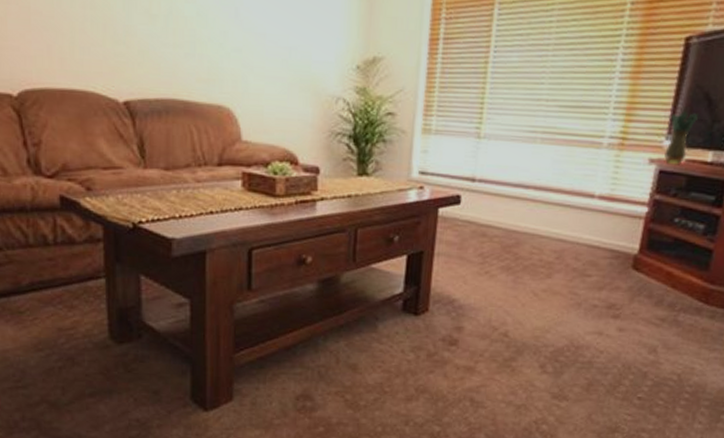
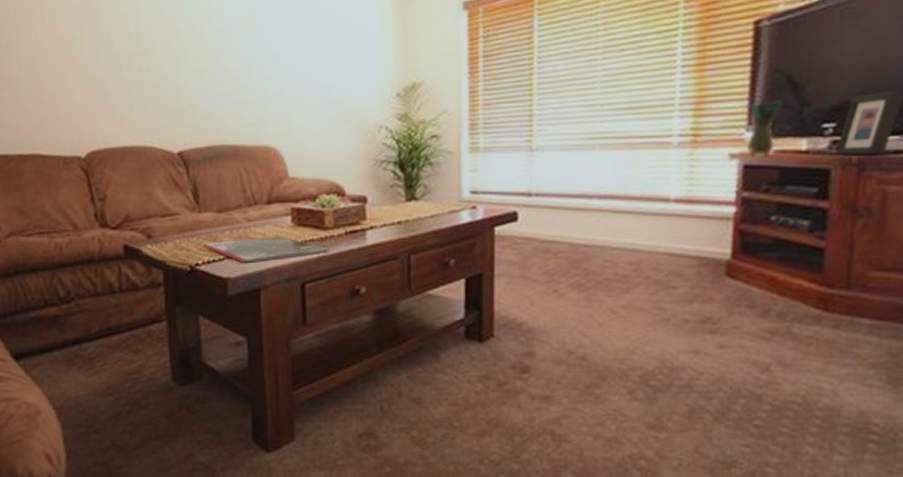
magazine: none [148,199,280,225] -> present [203,236,331,263]

